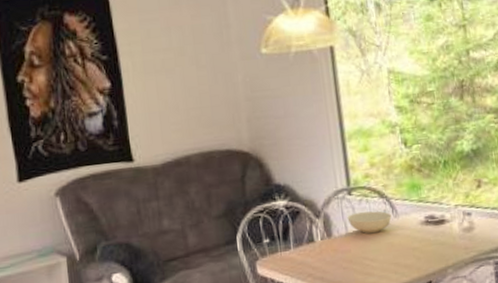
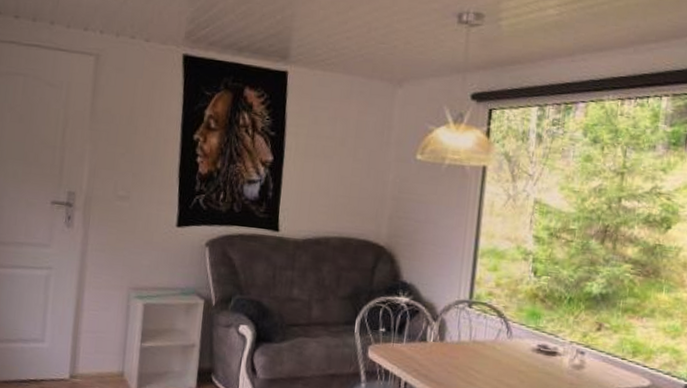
bowl: present [347,211,392,234] -> none [462,325,506,349]

